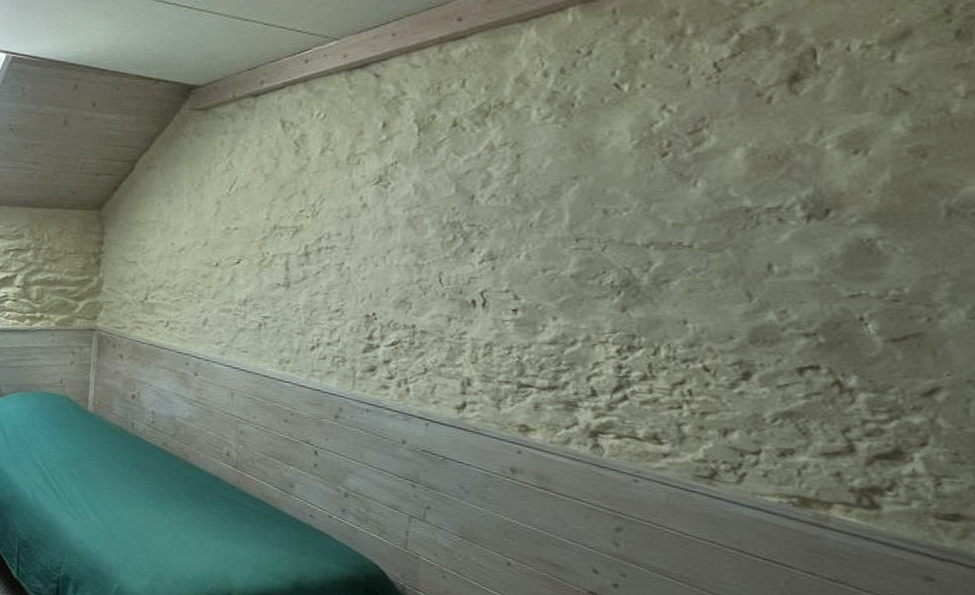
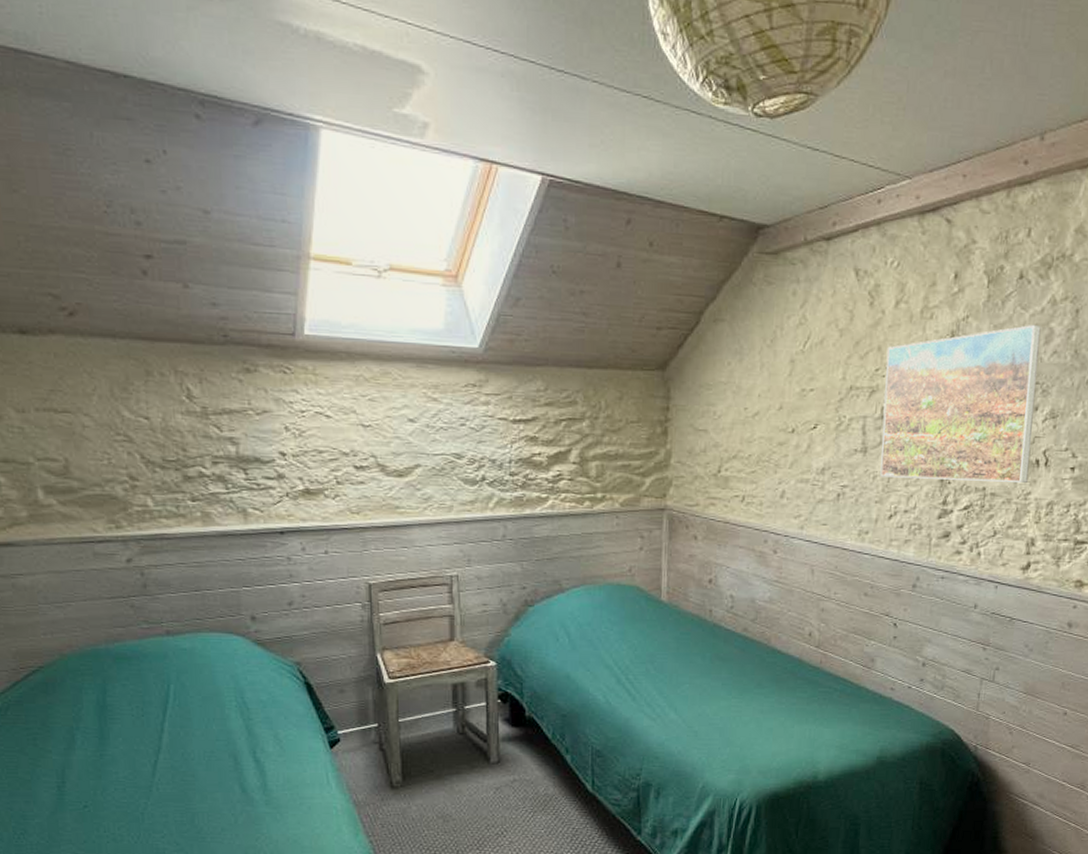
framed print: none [302,170,477,322] -> present [880,325,1041,483]

